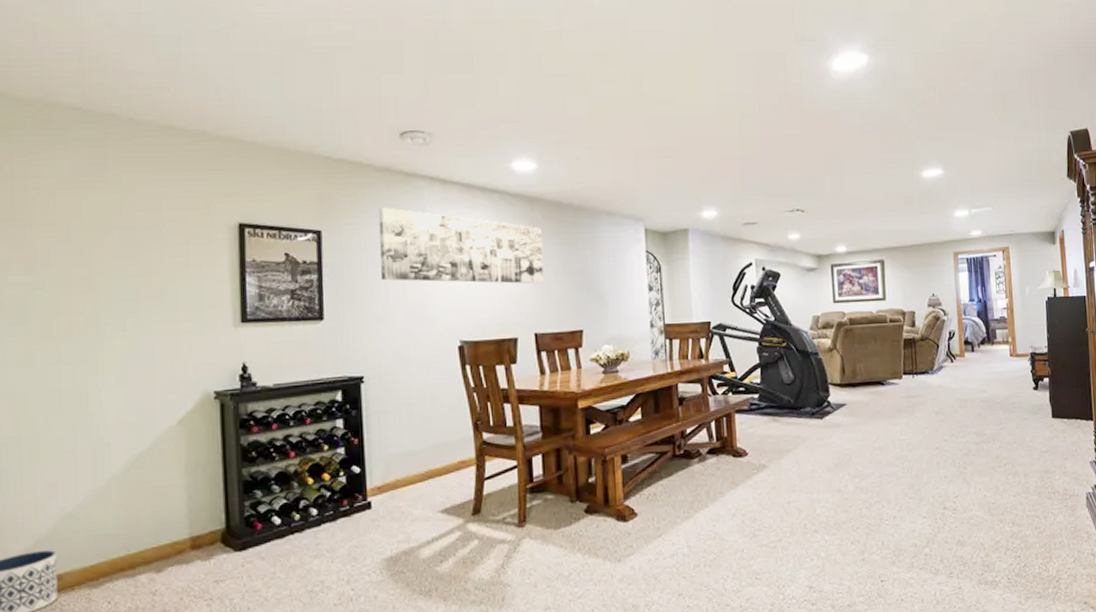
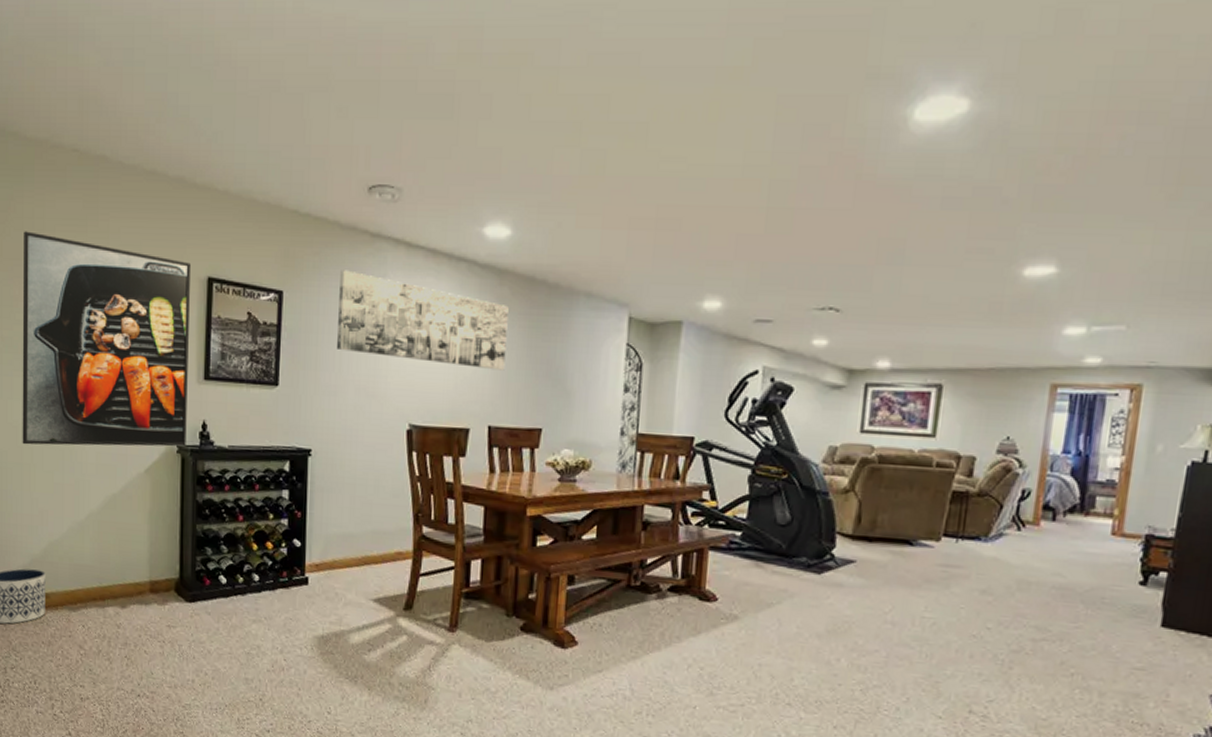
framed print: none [14,191,225,415] -> present [22,231,190,447]

